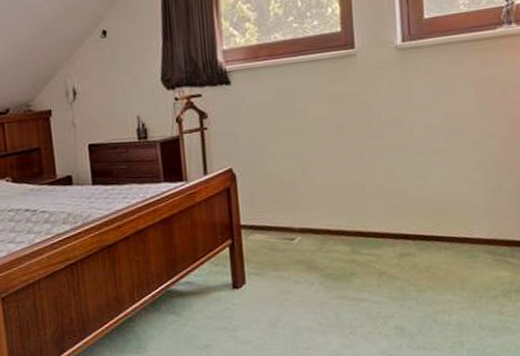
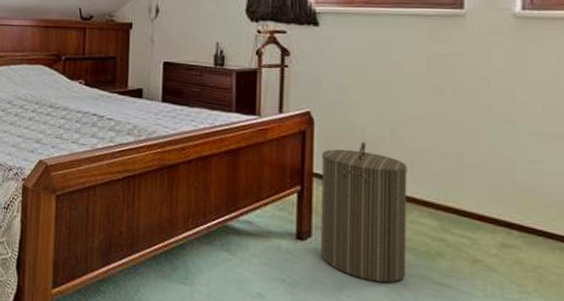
laundry hamper: none [247,187,328,311] -> present [320,141,408,283]

